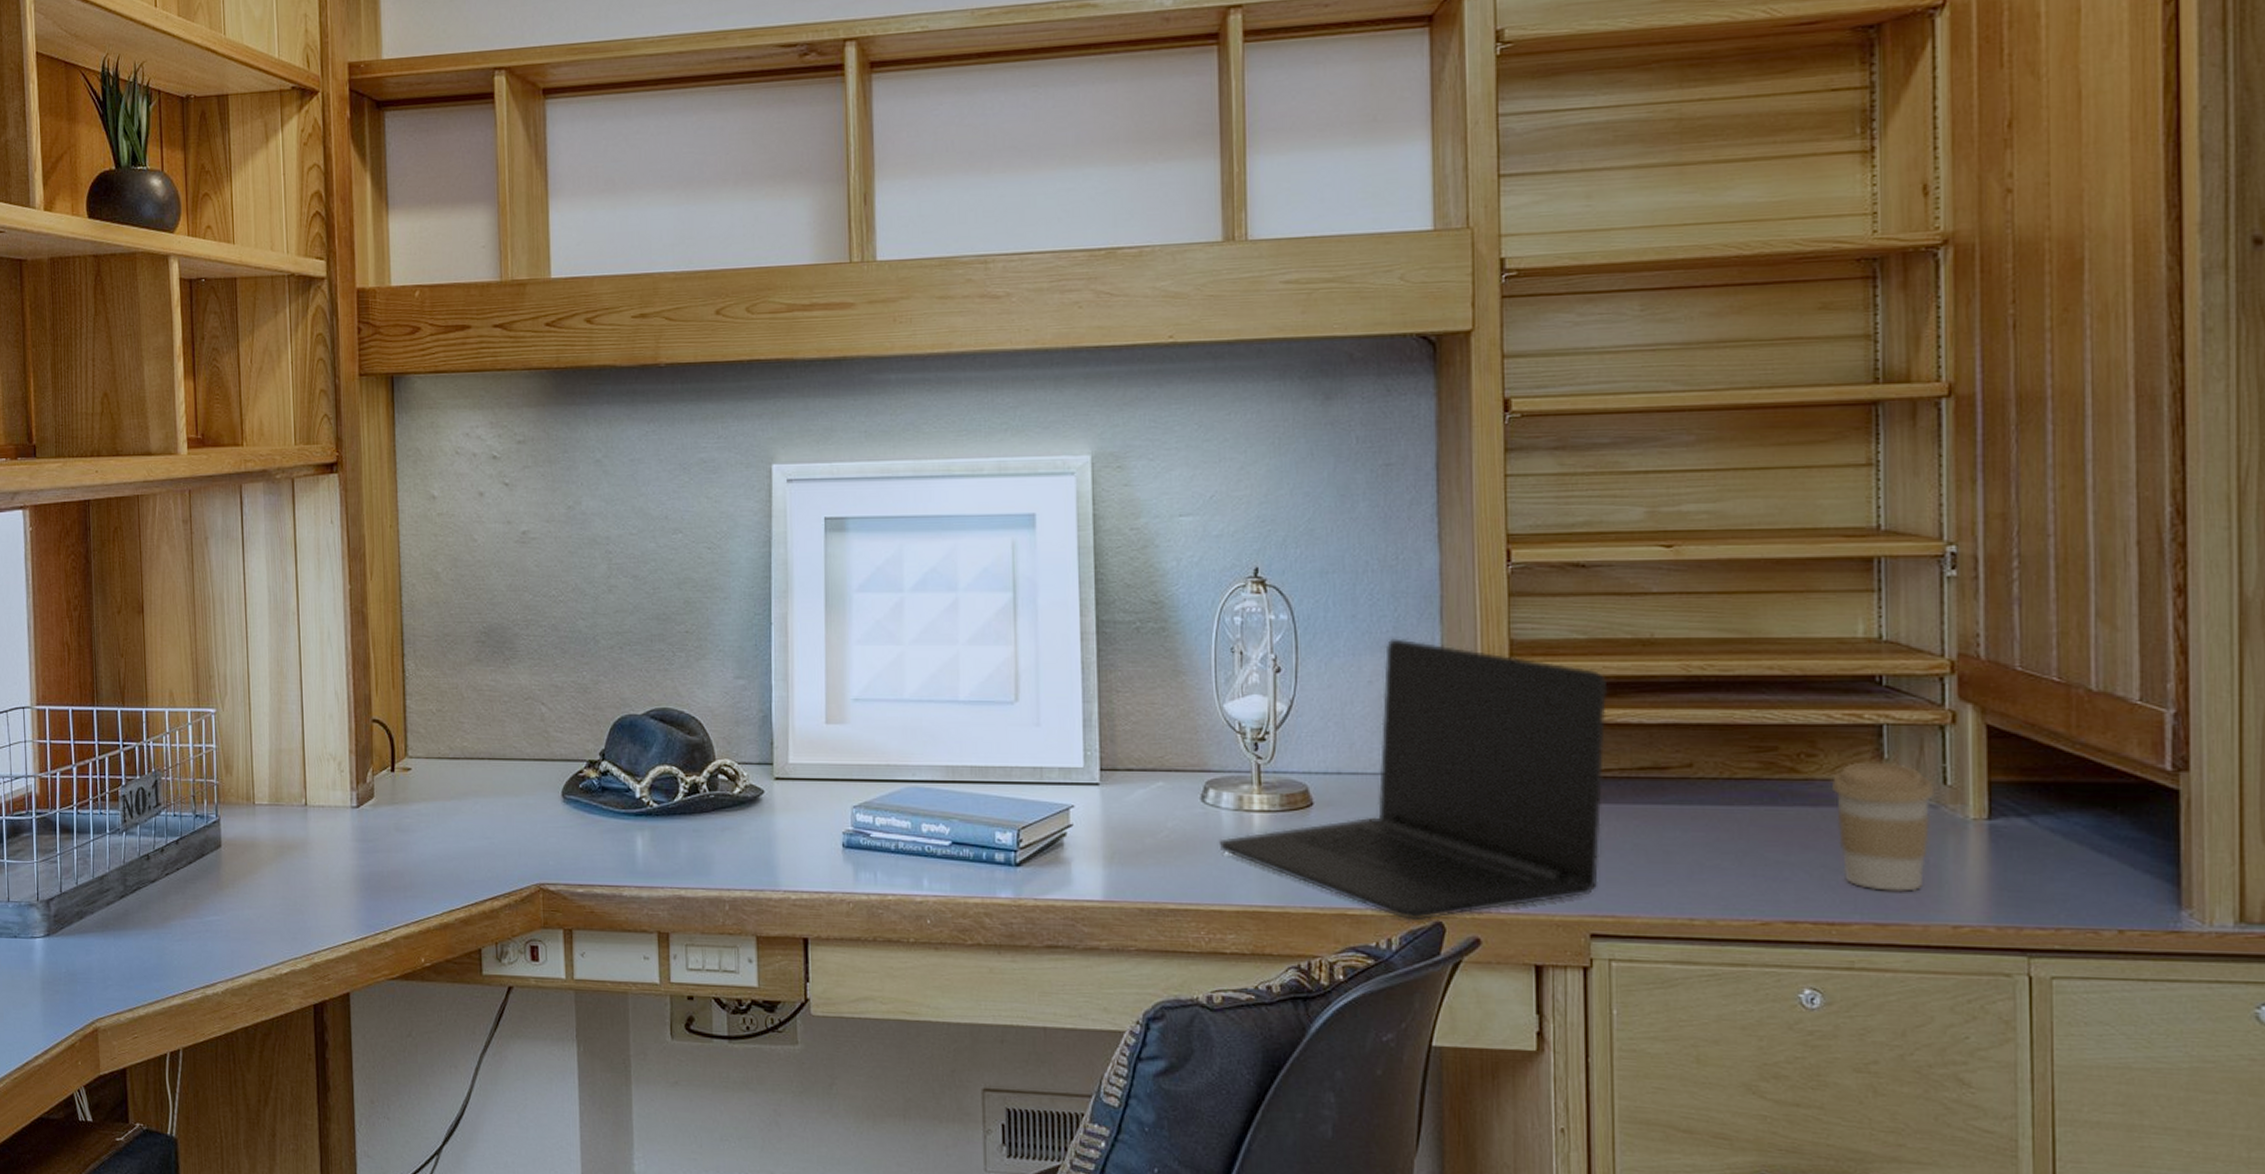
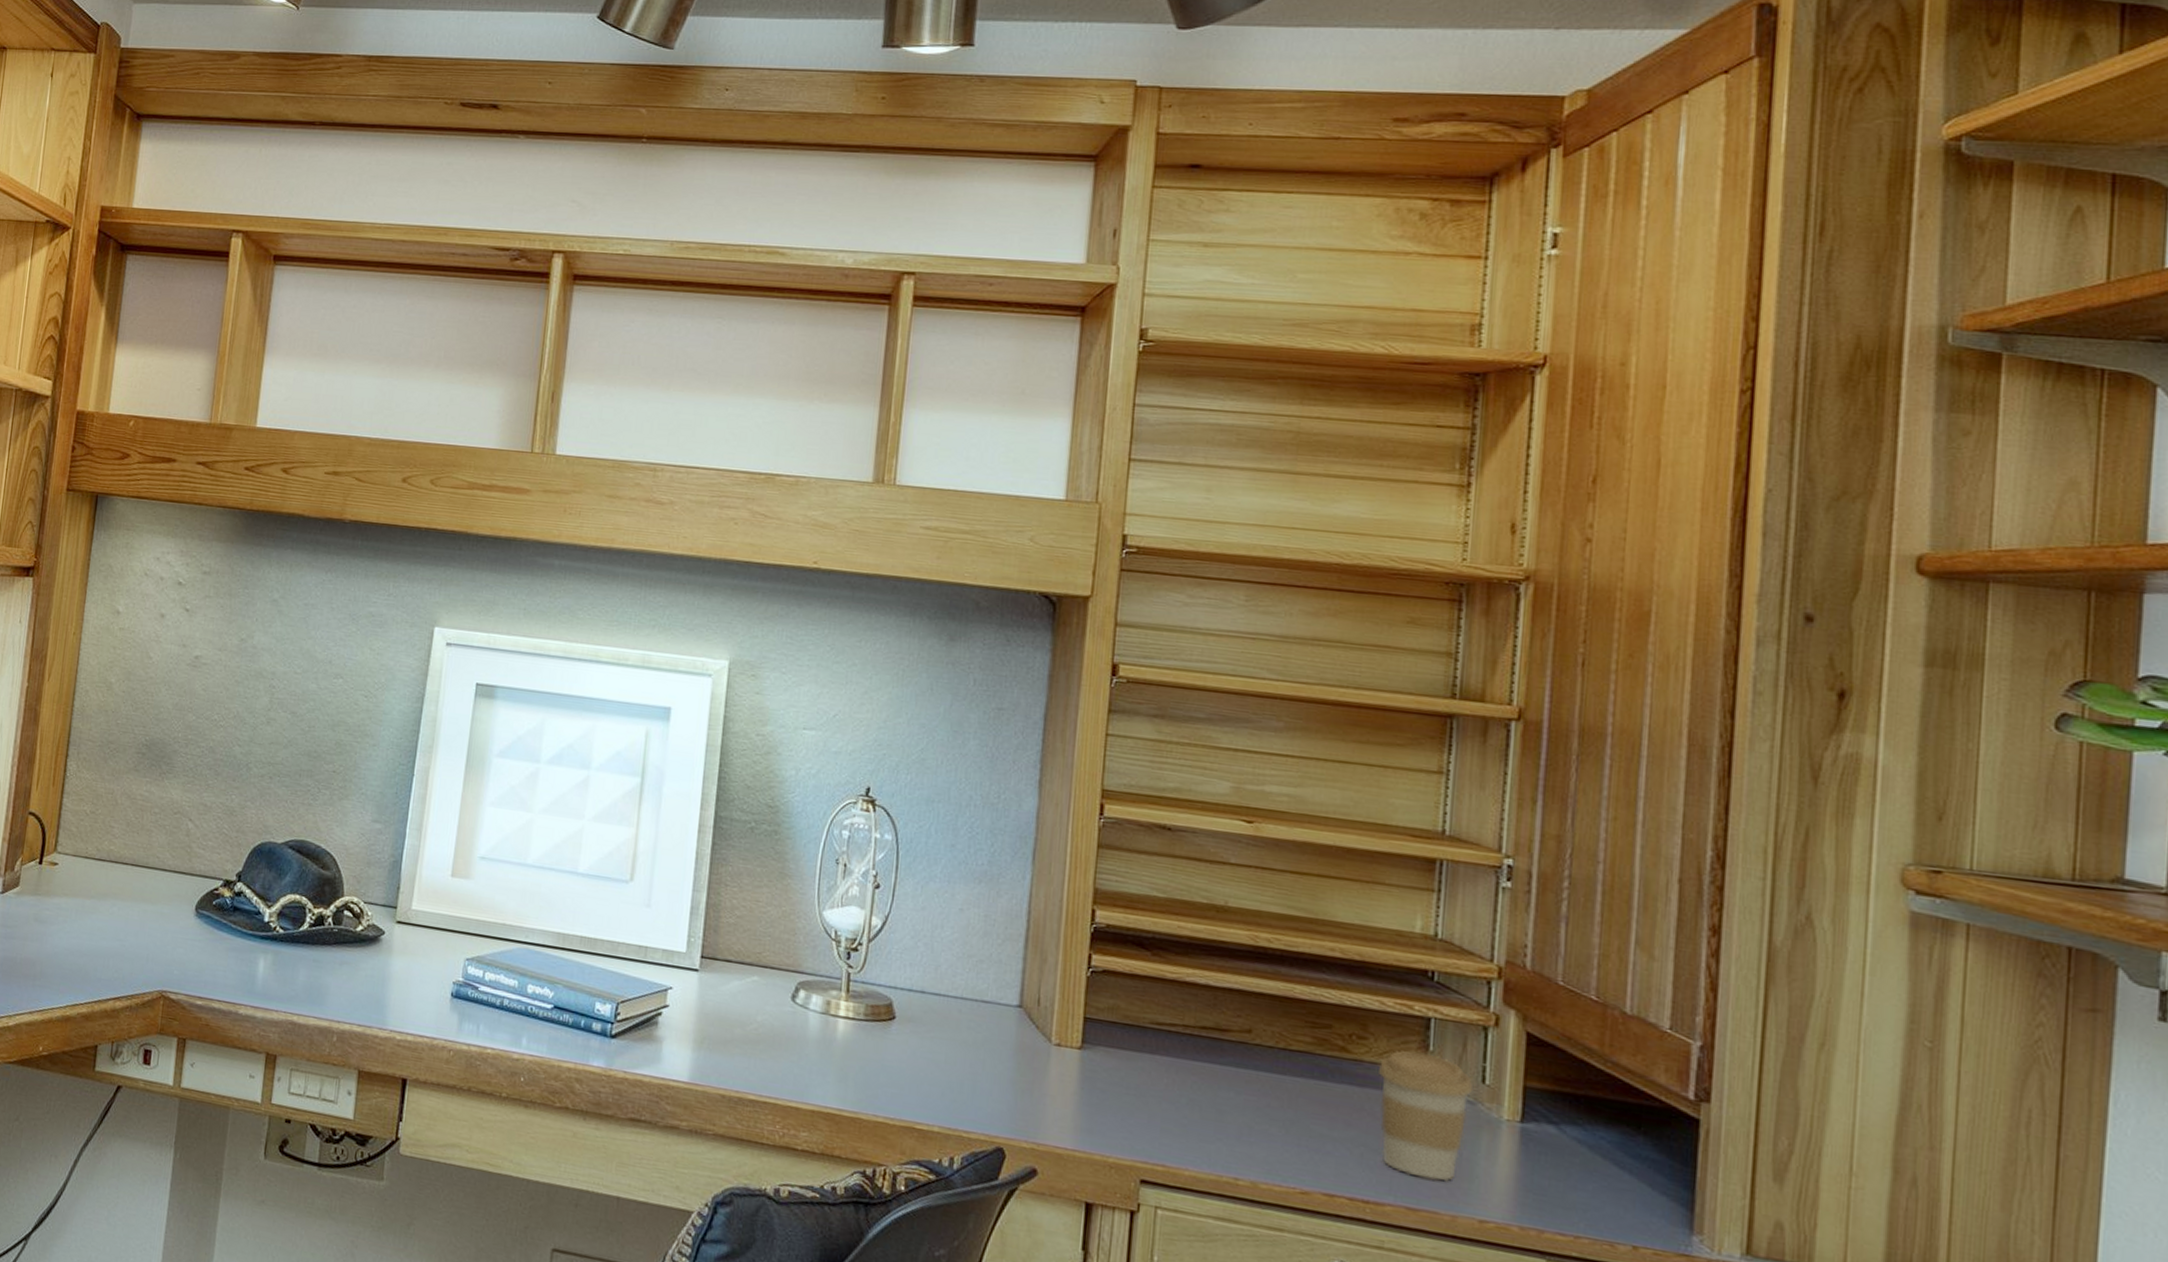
laptop: present [1218,638,1608,921] -> none [803,872,1181,1145]

